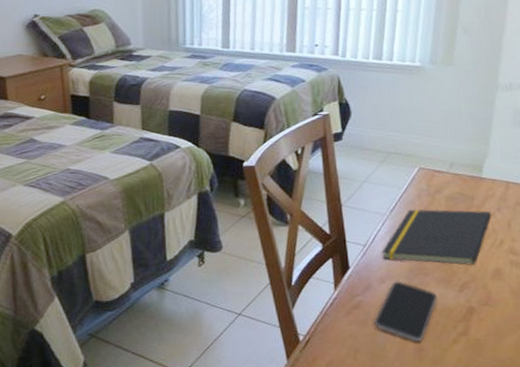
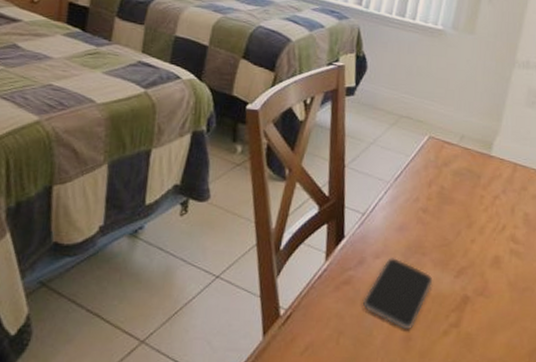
notepad: present [382,209,492,266] -> none [380,180,497,250]

